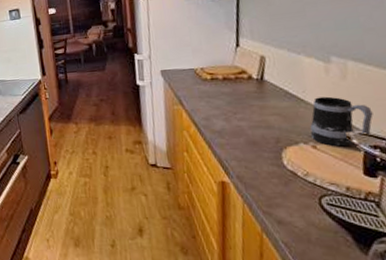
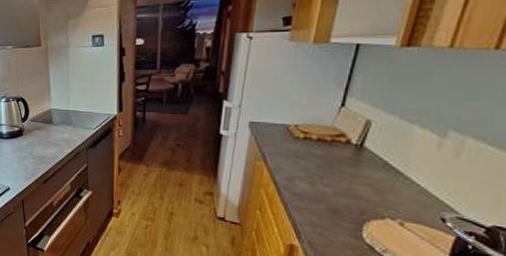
mug: present [310,96,373,147] -> none [400,173,480,229]

